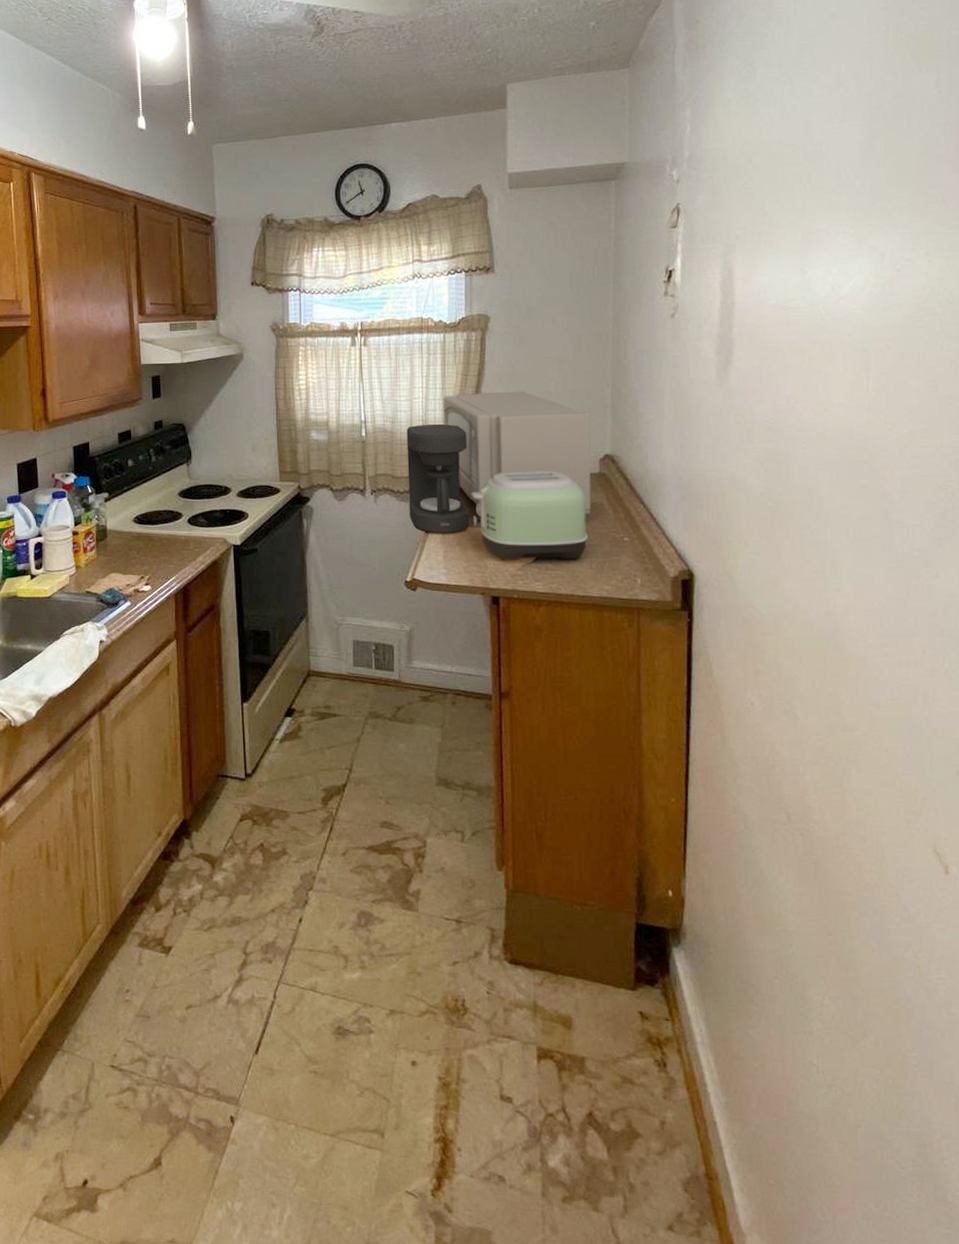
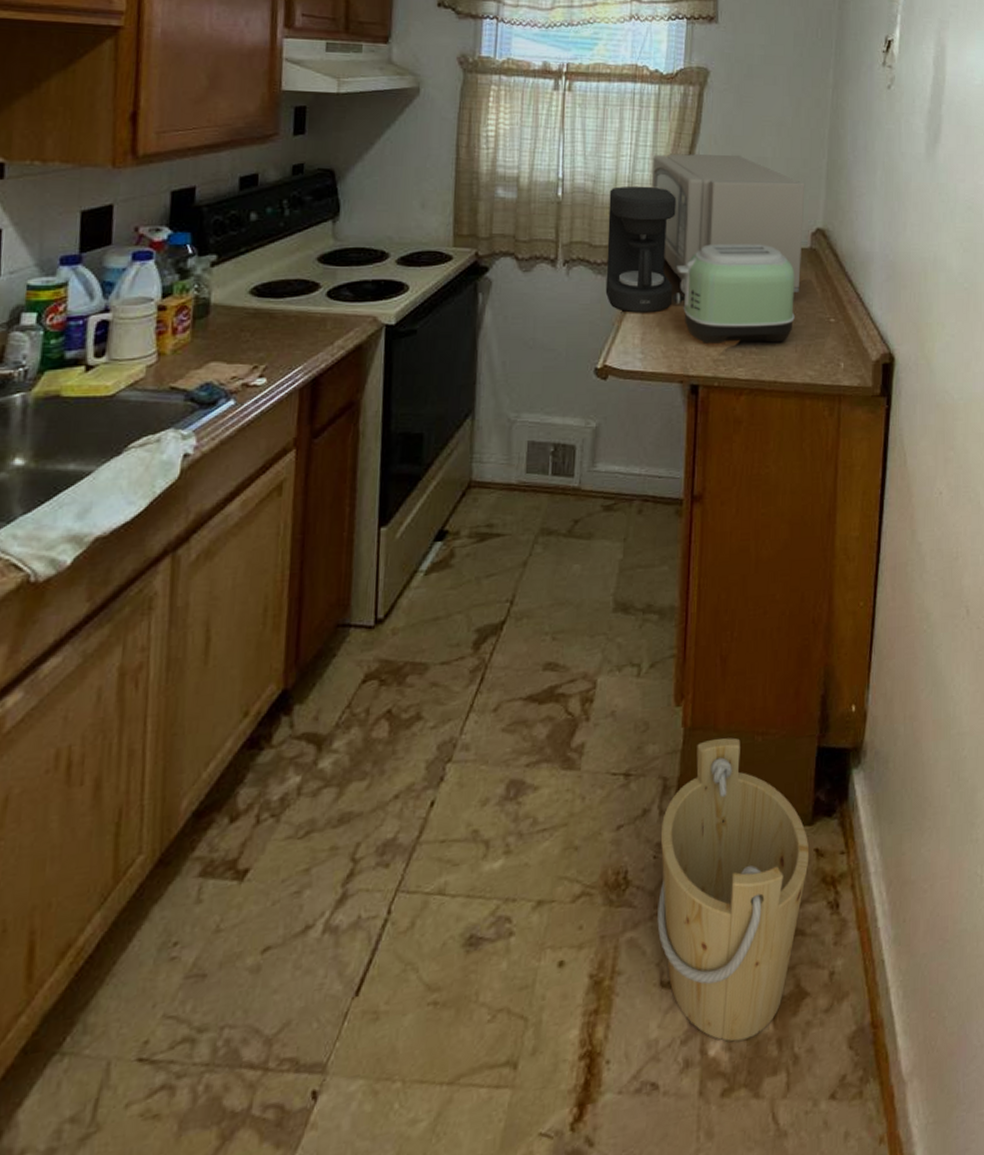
bucket: none [491,902,634,1160] -> present [657,737,810,1042]

